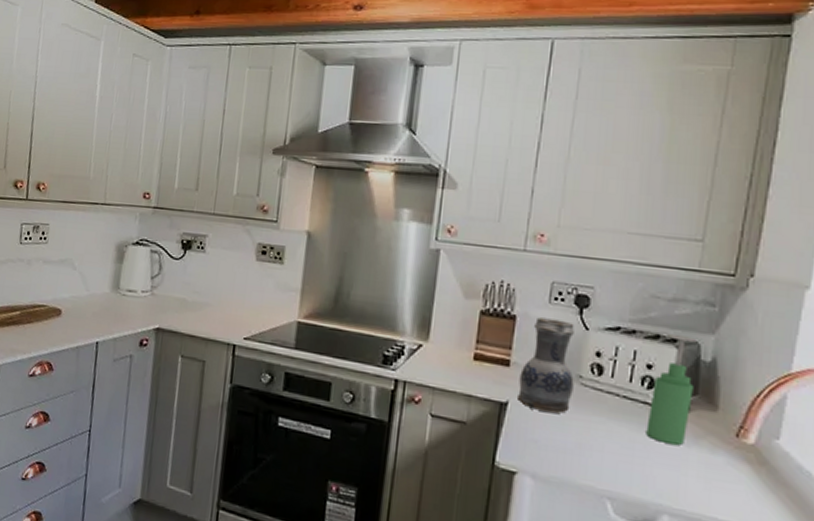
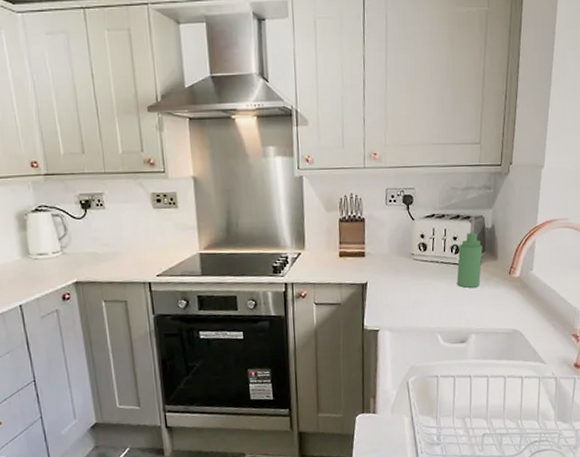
ceramic jug: present [518,316,574,414] -> none [372,215,409,285]

